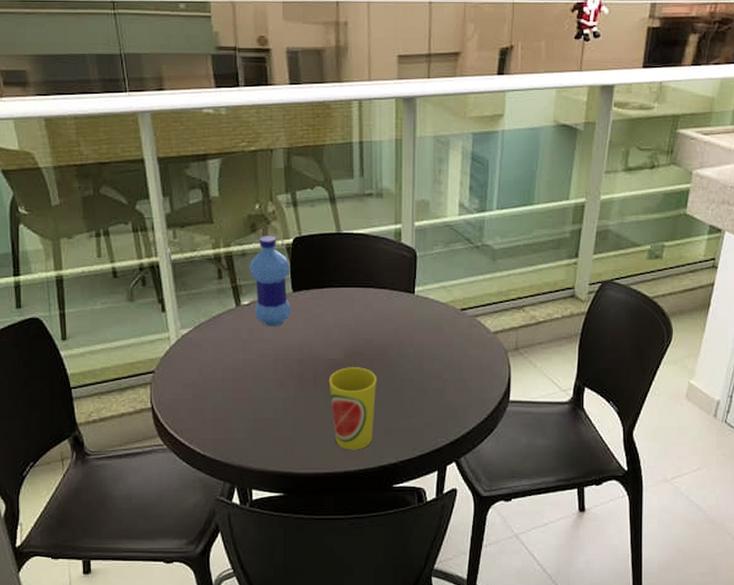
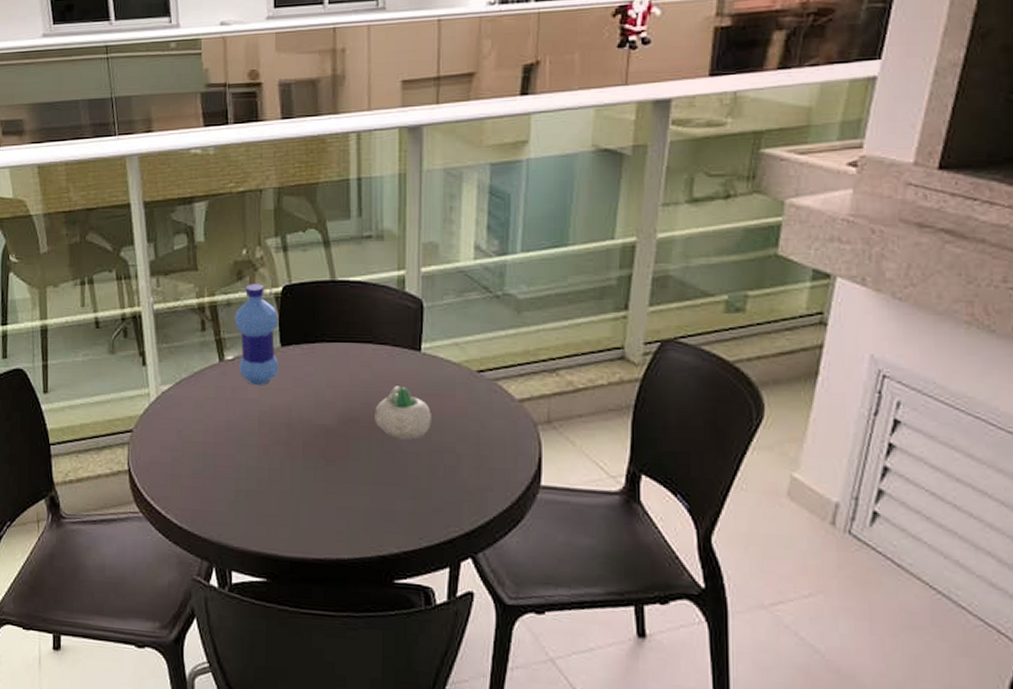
cup: present [328,367,377,450] -> none [319,435,376,534]
succulent planter: none [376,324,423,368] -> present [375,386,431,440]

